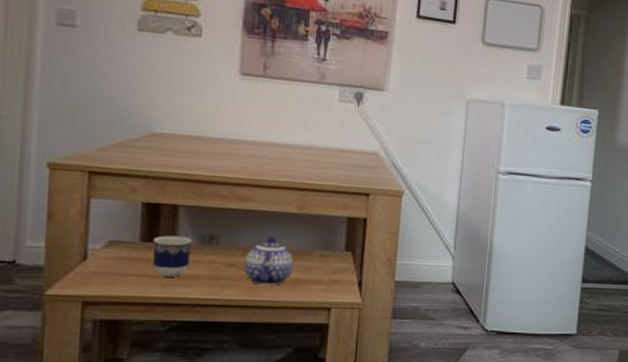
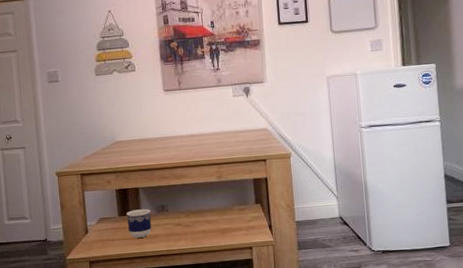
teapot: present [243,237,294,286] -> none [187,201,221,236]

